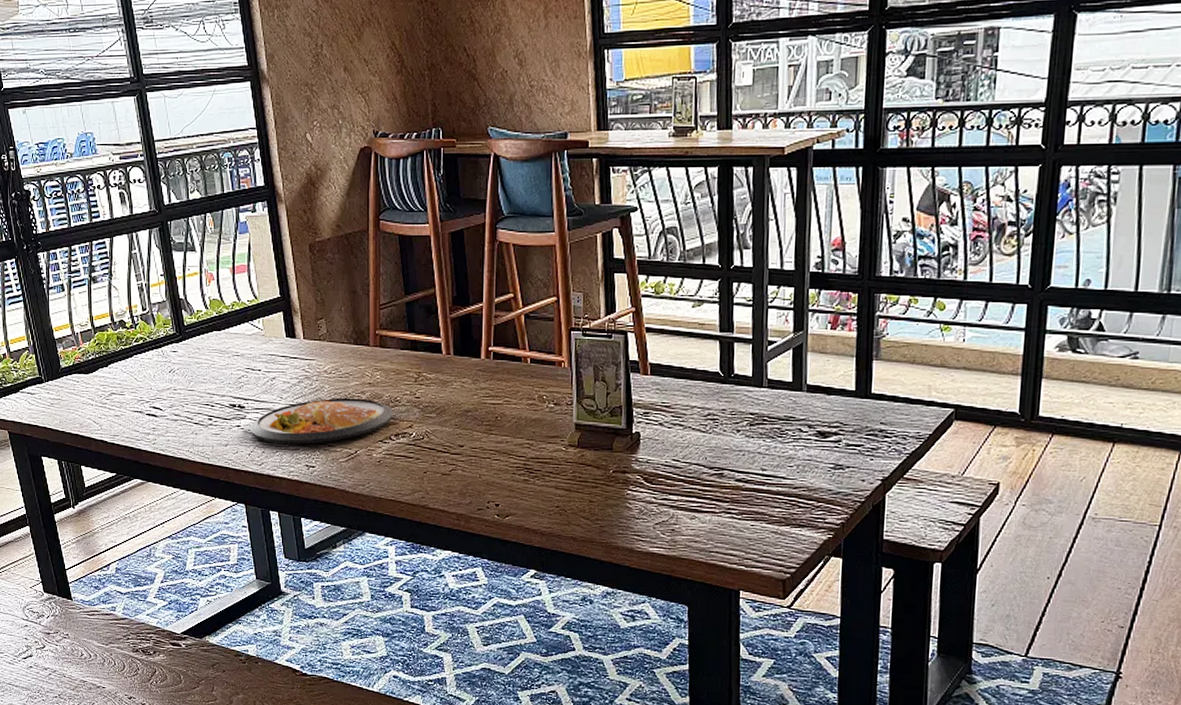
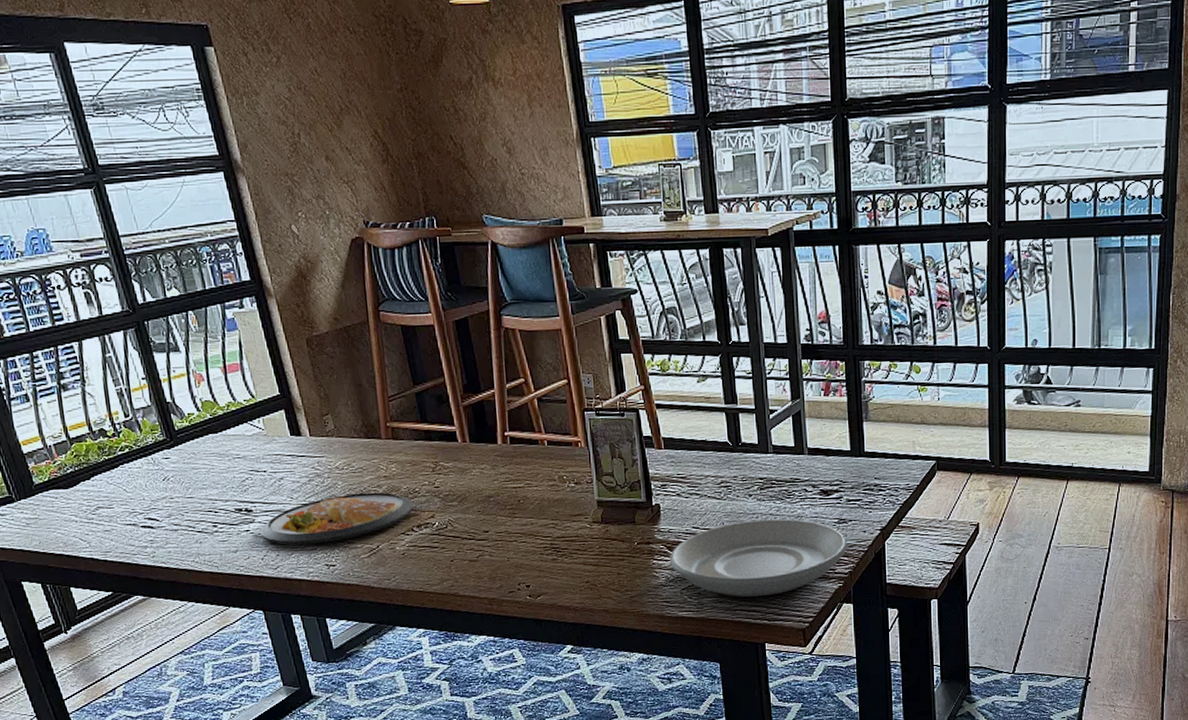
plate: none [644,457,842,540] -> present [669,519,847,597]

